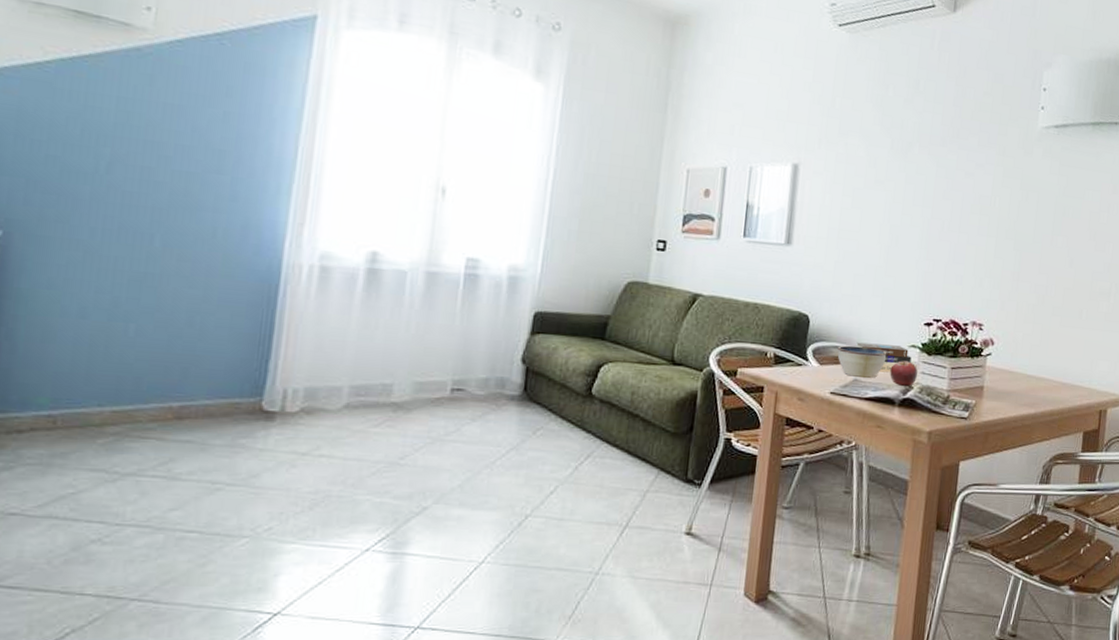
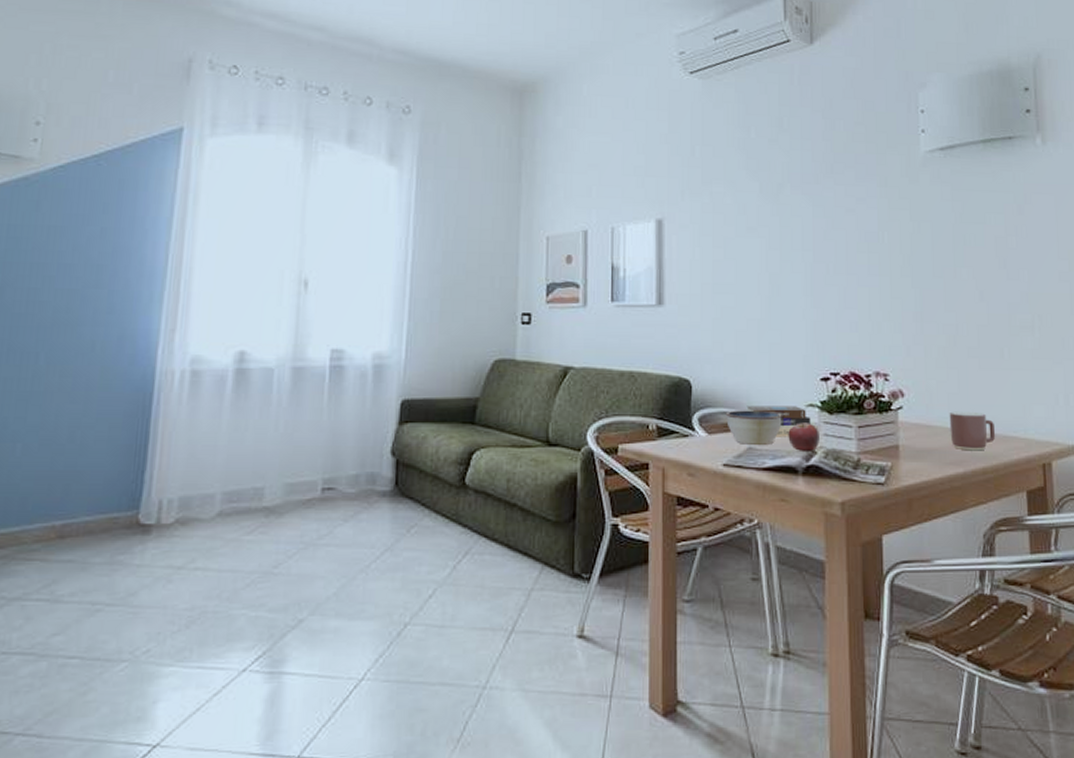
mug: none [1027,361,1066,396] -> present [949,411,996,451]

